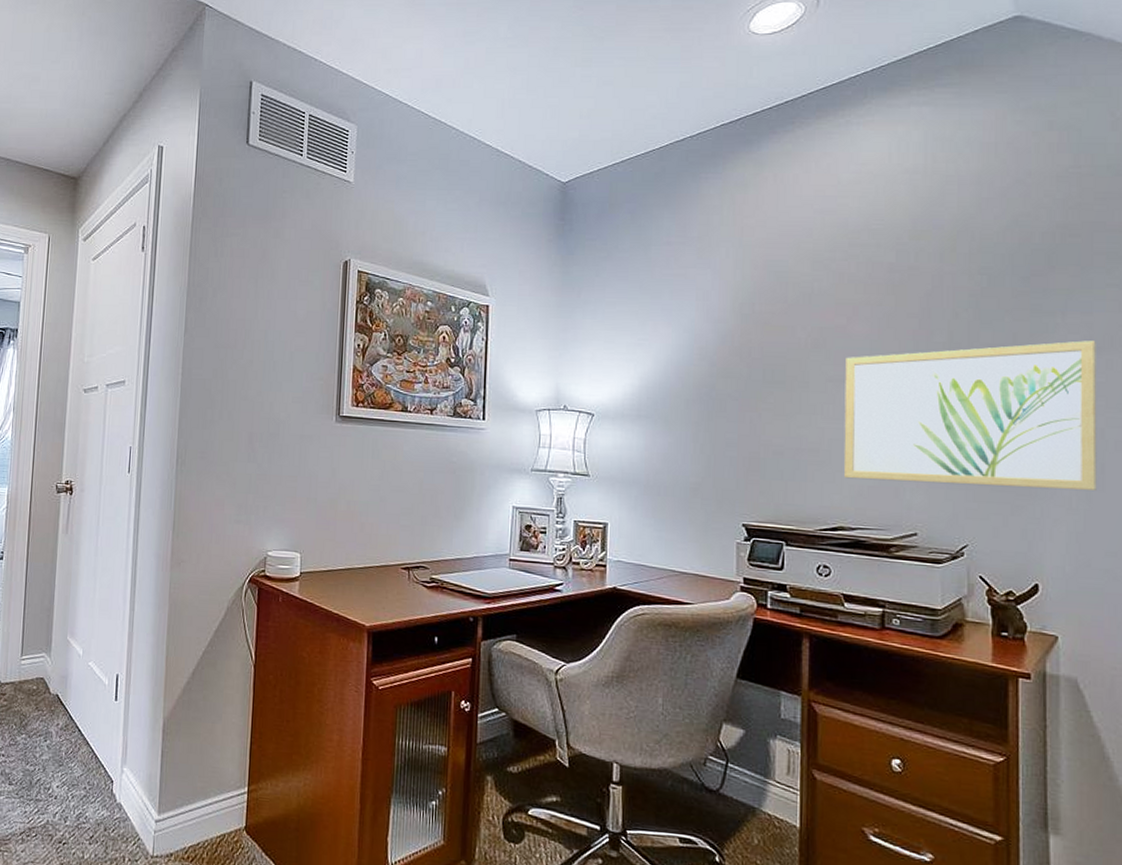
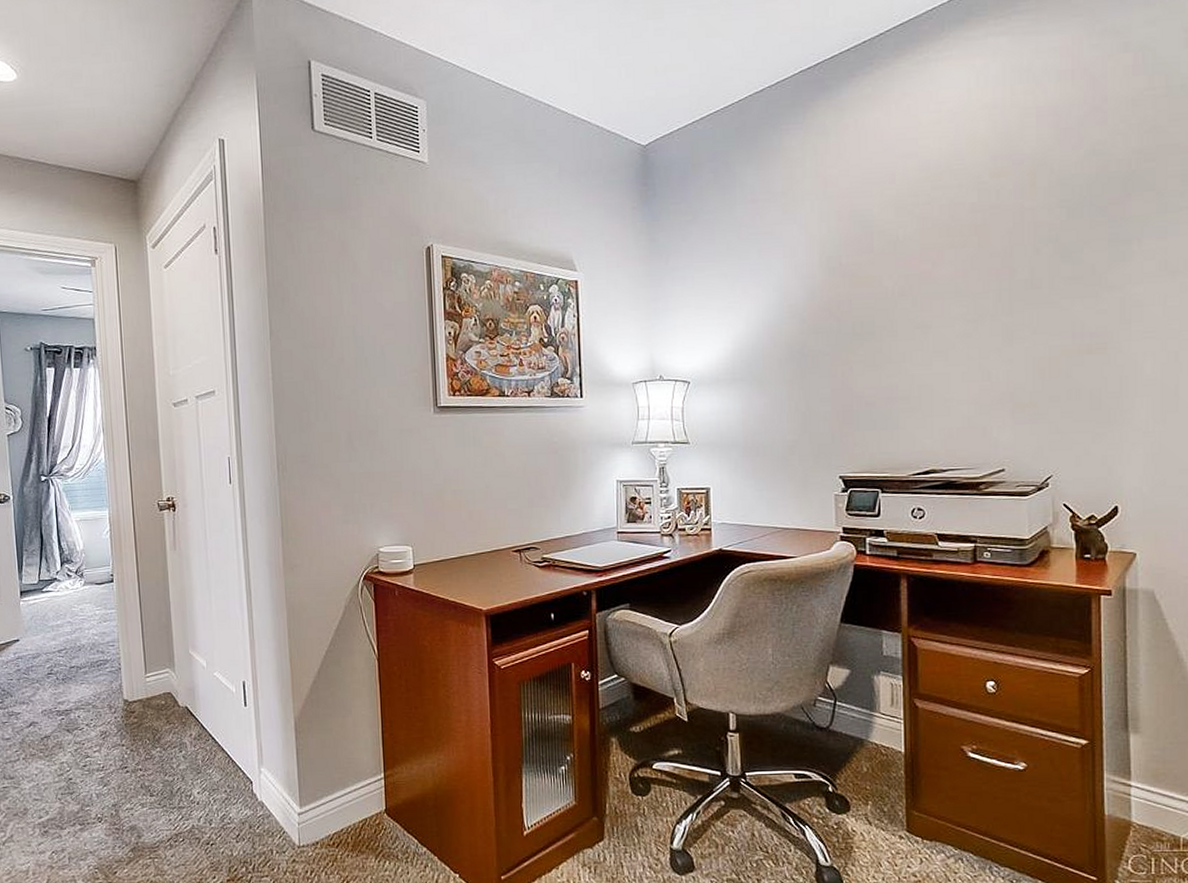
wall art: present [843,340,1097,490] -> none [932,265,1172,423]

